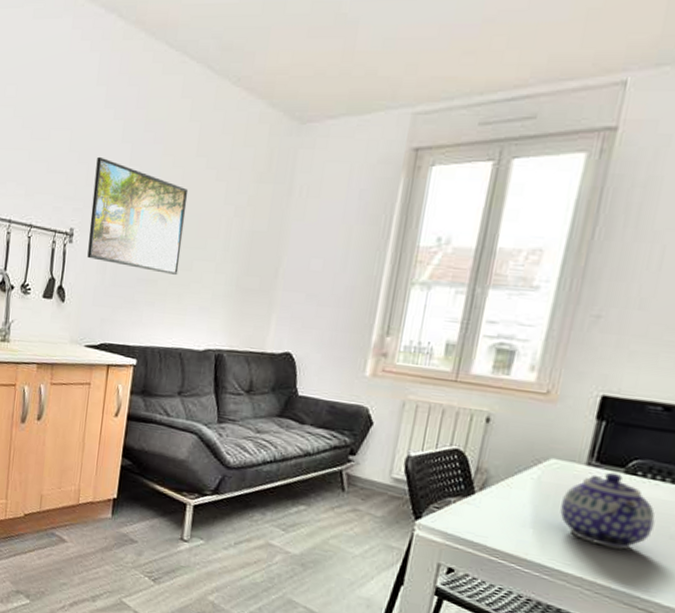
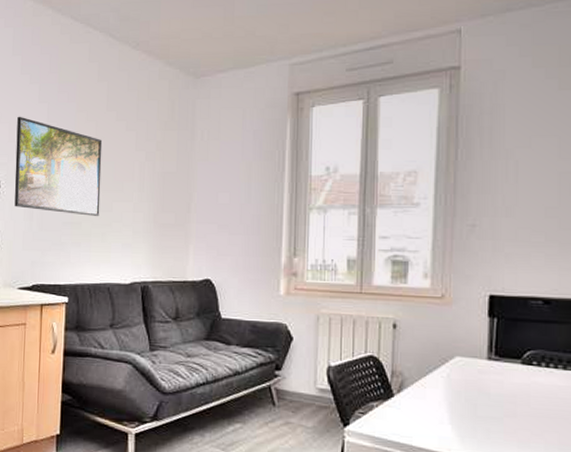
teapot: present [560,472,655,550] -> none [472,364,556,436]

